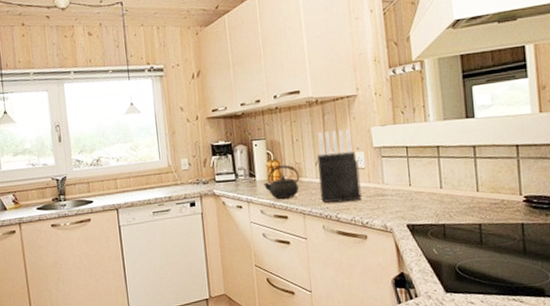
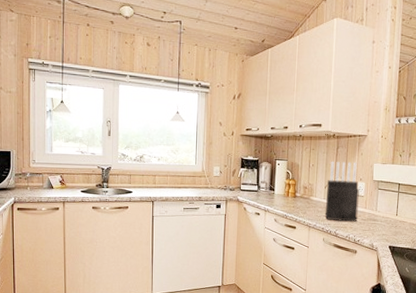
kettle: present [264,165,300,200] -> none [280,184,311,213]

